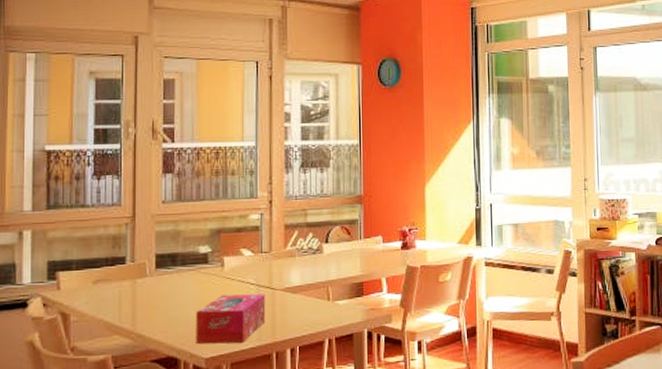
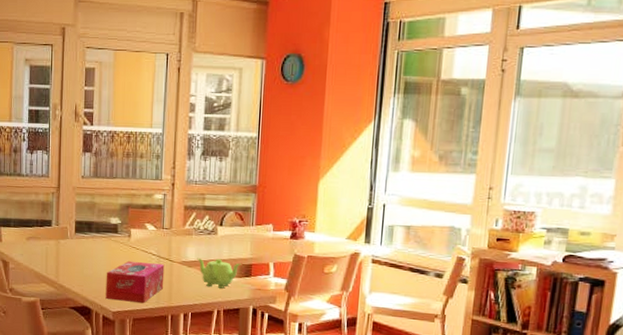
teapot: none [302,280,351,314] -> present [197,257,241,289]

